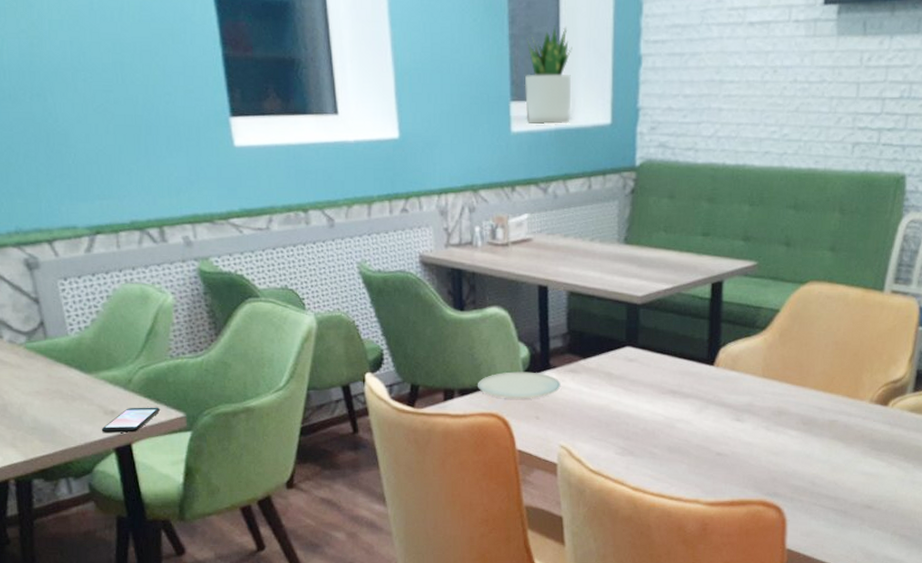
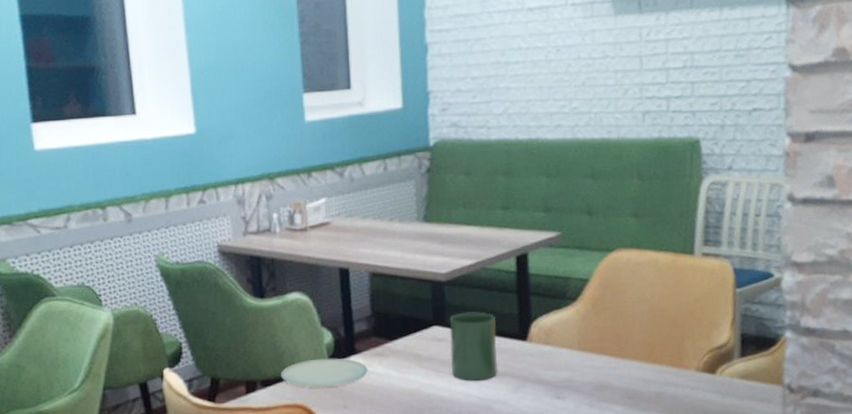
planter: present [524,25,572,125] -> none [315,22,363,113]
cup: none [639,335,686,400] -> present [449,311,498,381]

